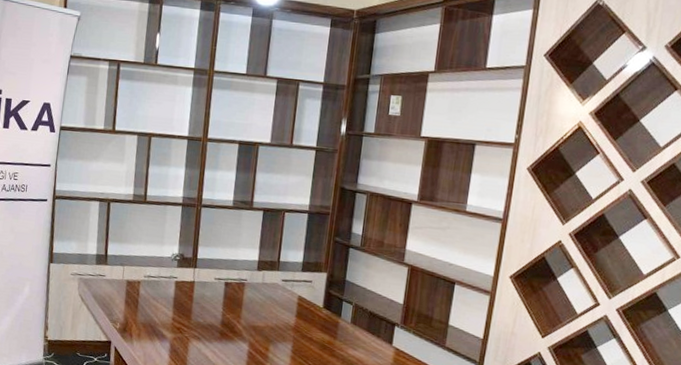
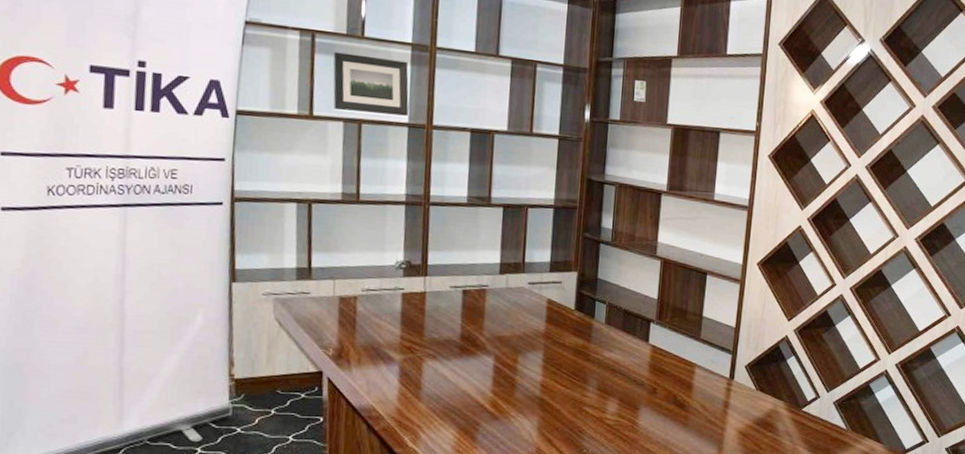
picture frame: none [131,78,191,131] -> present [333,52,409,116]

